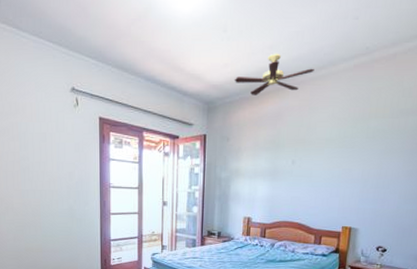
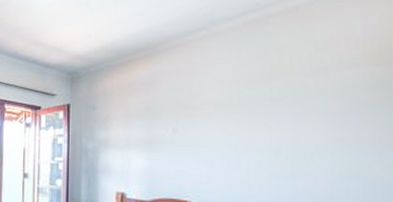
ceiling fan: present [234,53,315,95] -> none [98,19,192,63]

